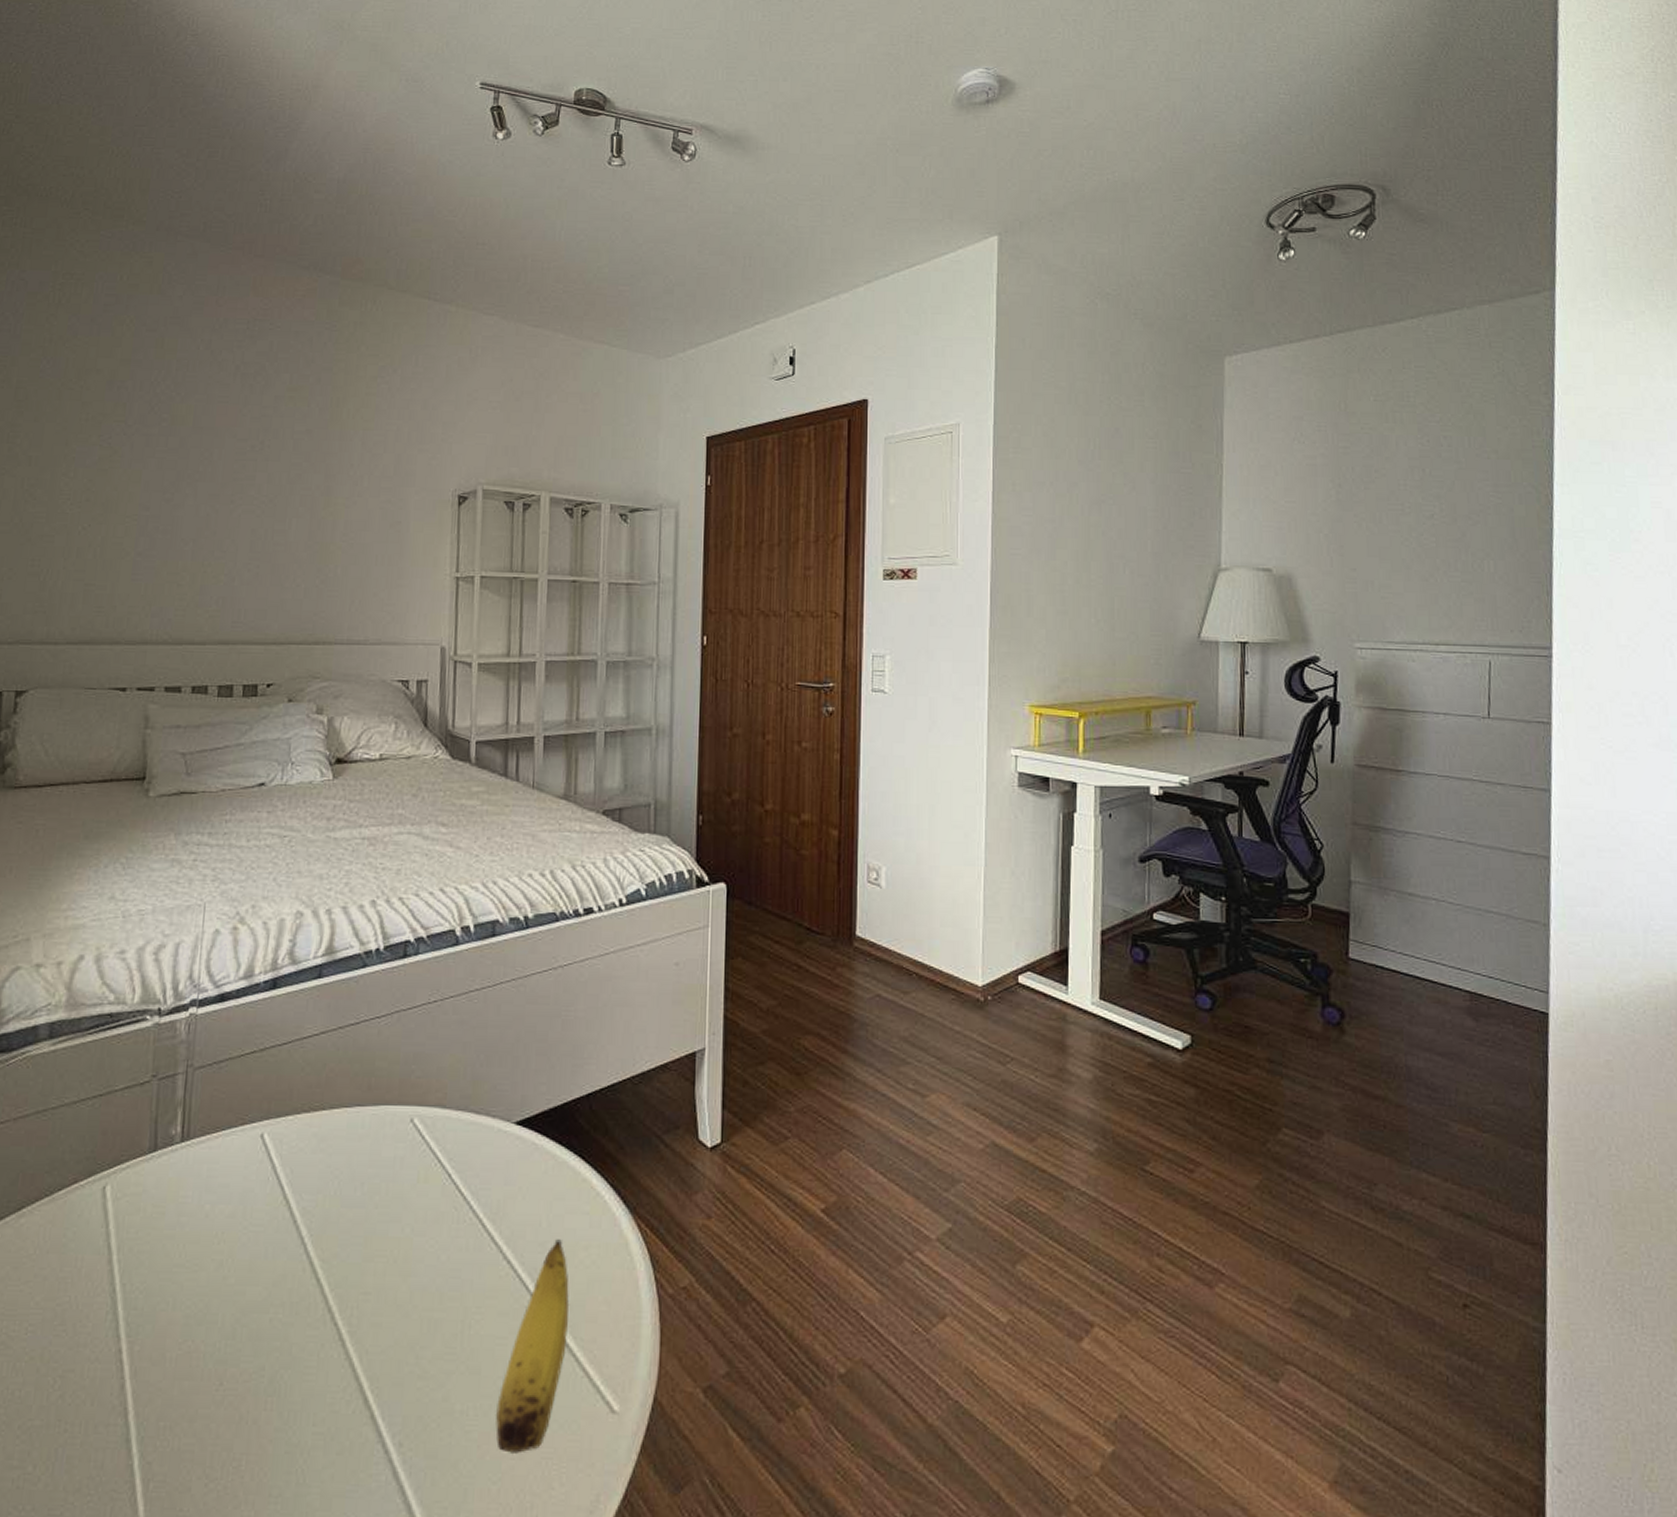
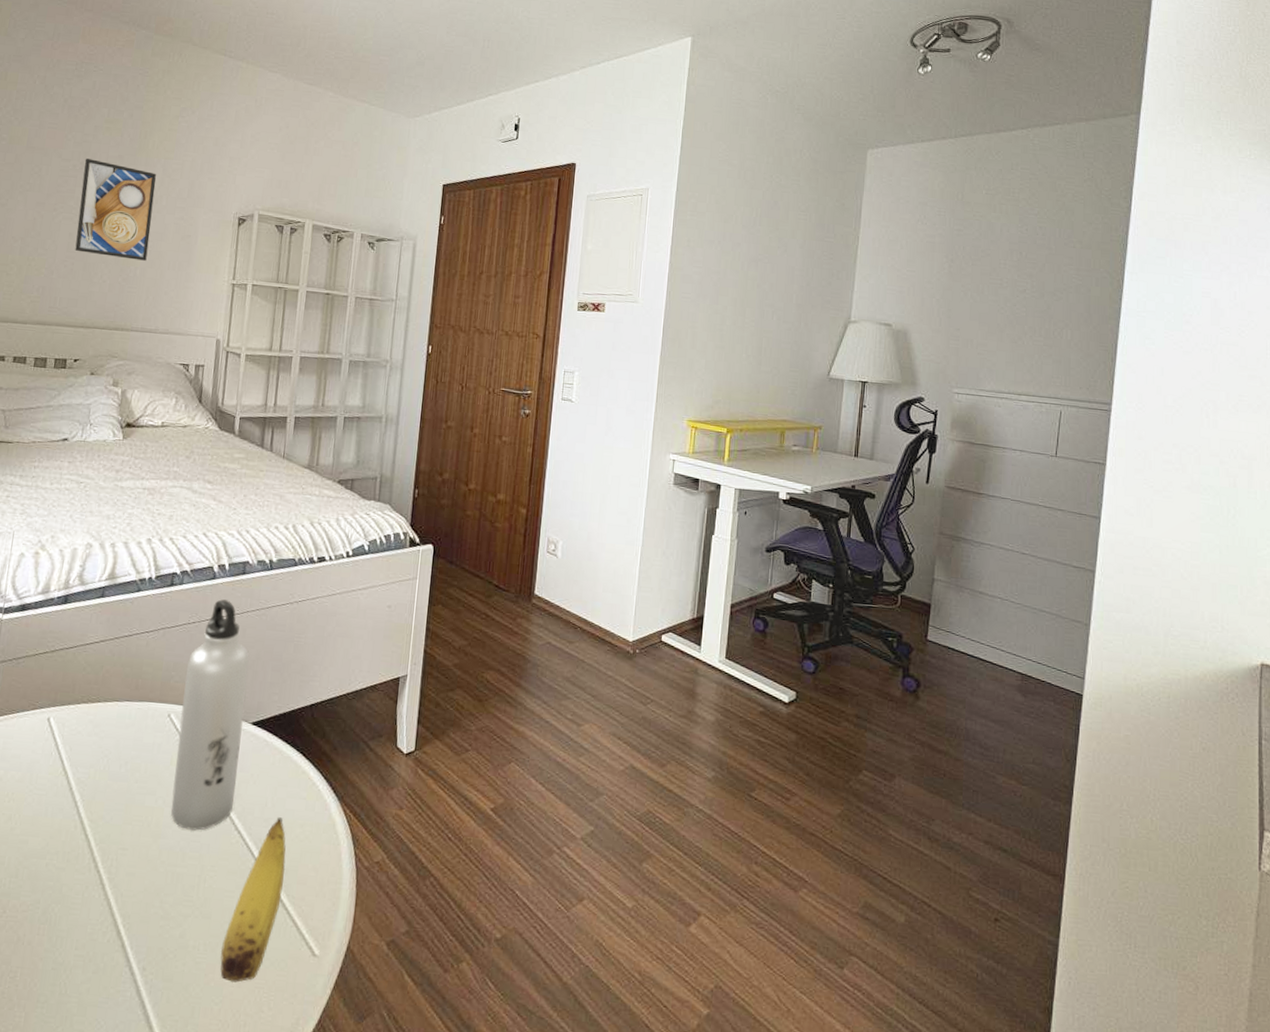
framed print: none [259,436,354,557] -> present [75,158,156,261]
water bottle: none [421,970,507,1264] -> present [171,599,249,831]

